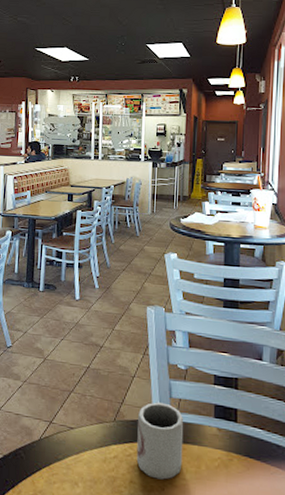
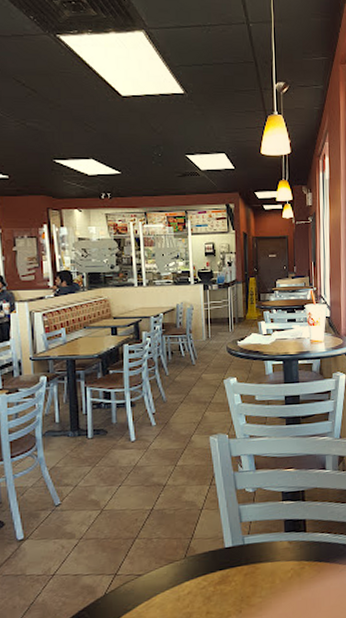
cup: present [136,402,184,480] -> none [210,529,257,604]

